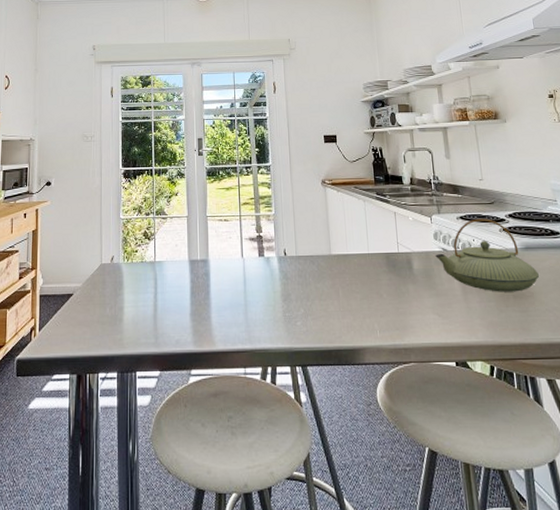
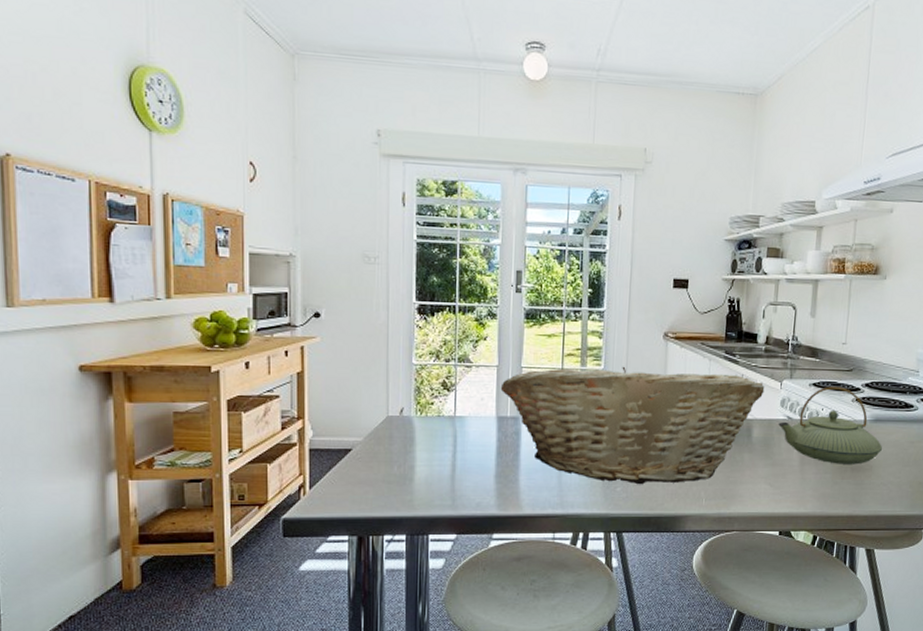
fruit basket: none [191,211,417,319] -> present [500,366,765,485]

